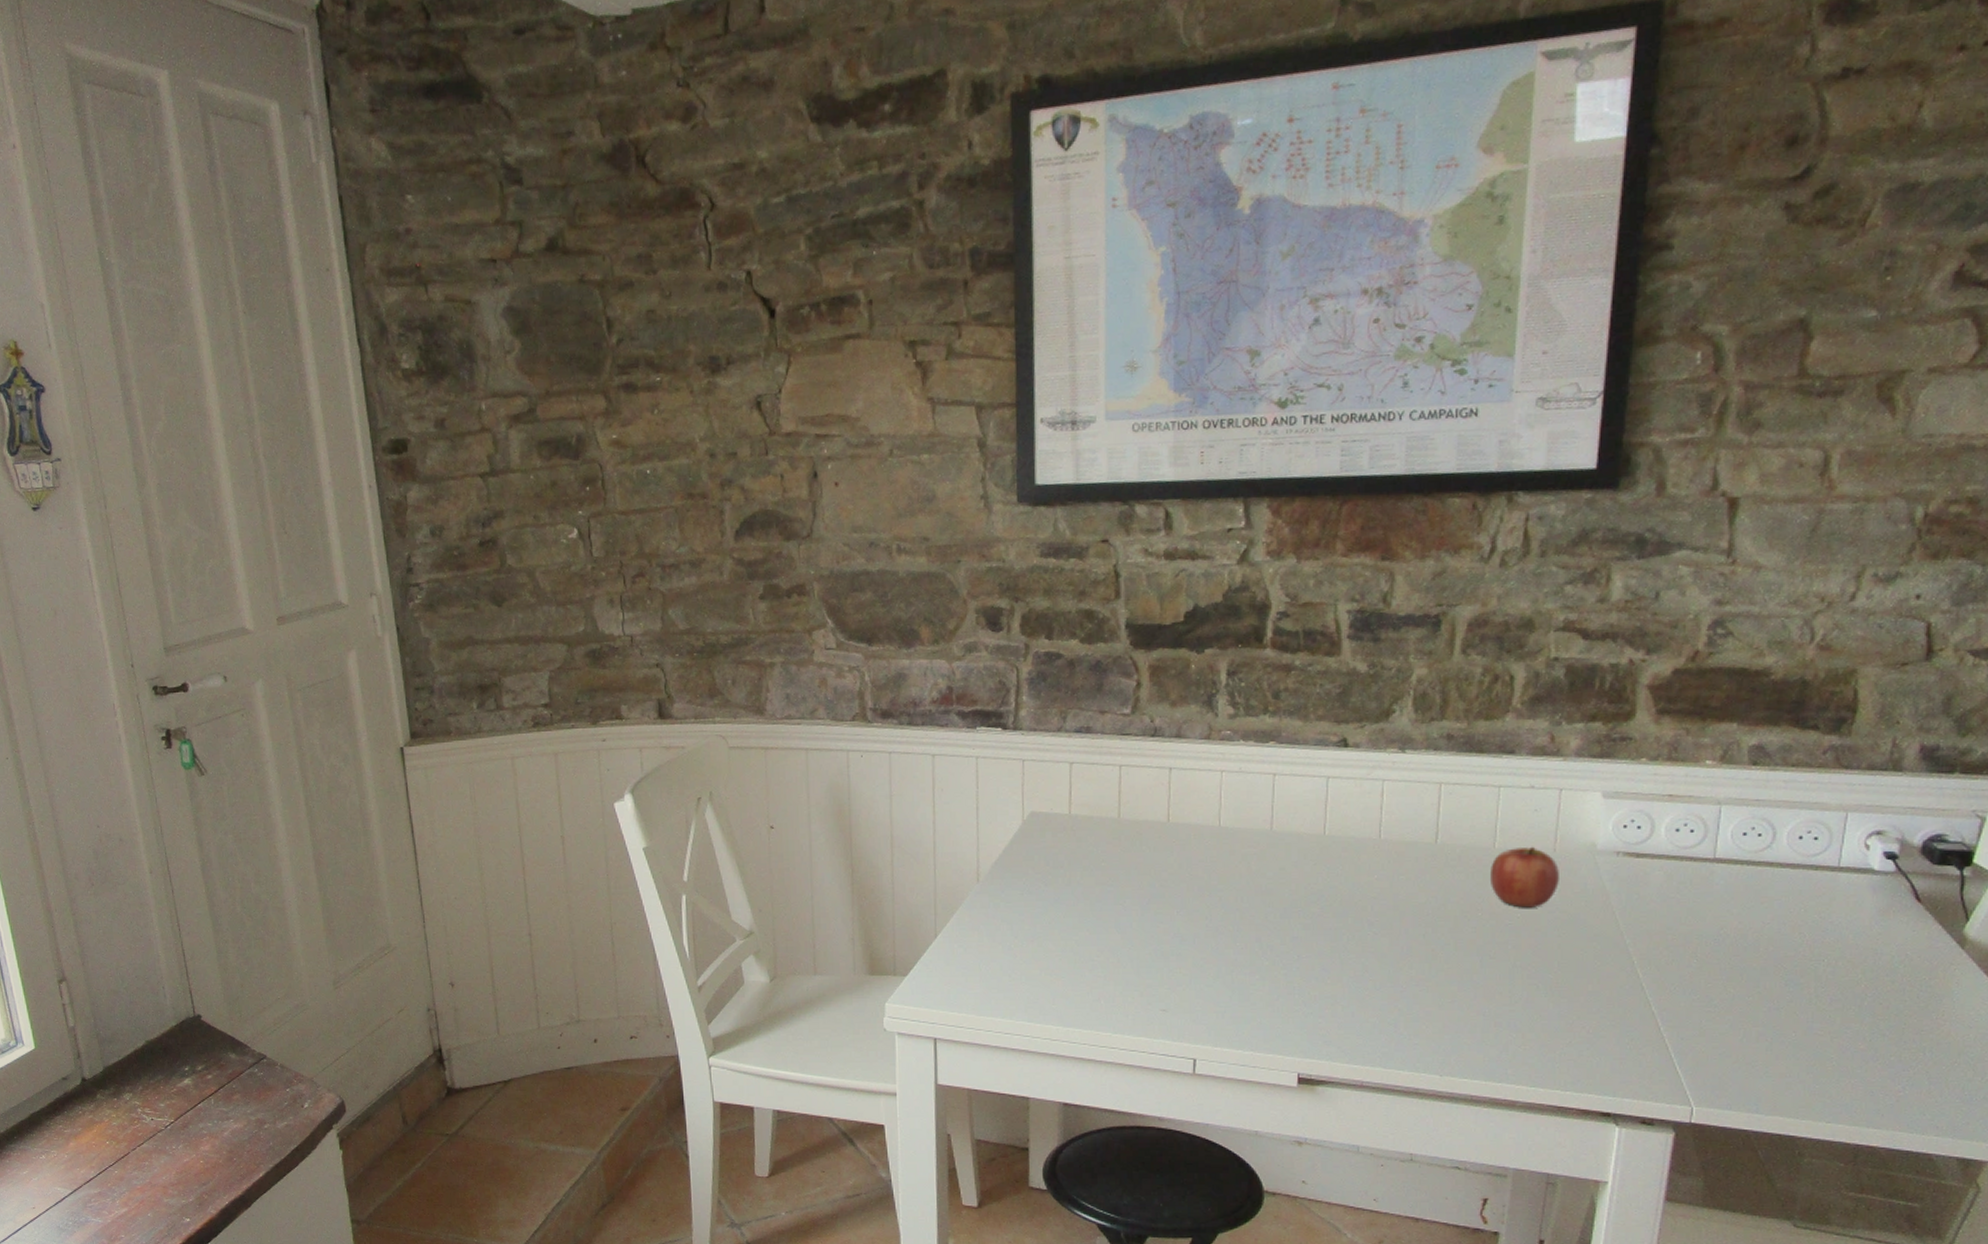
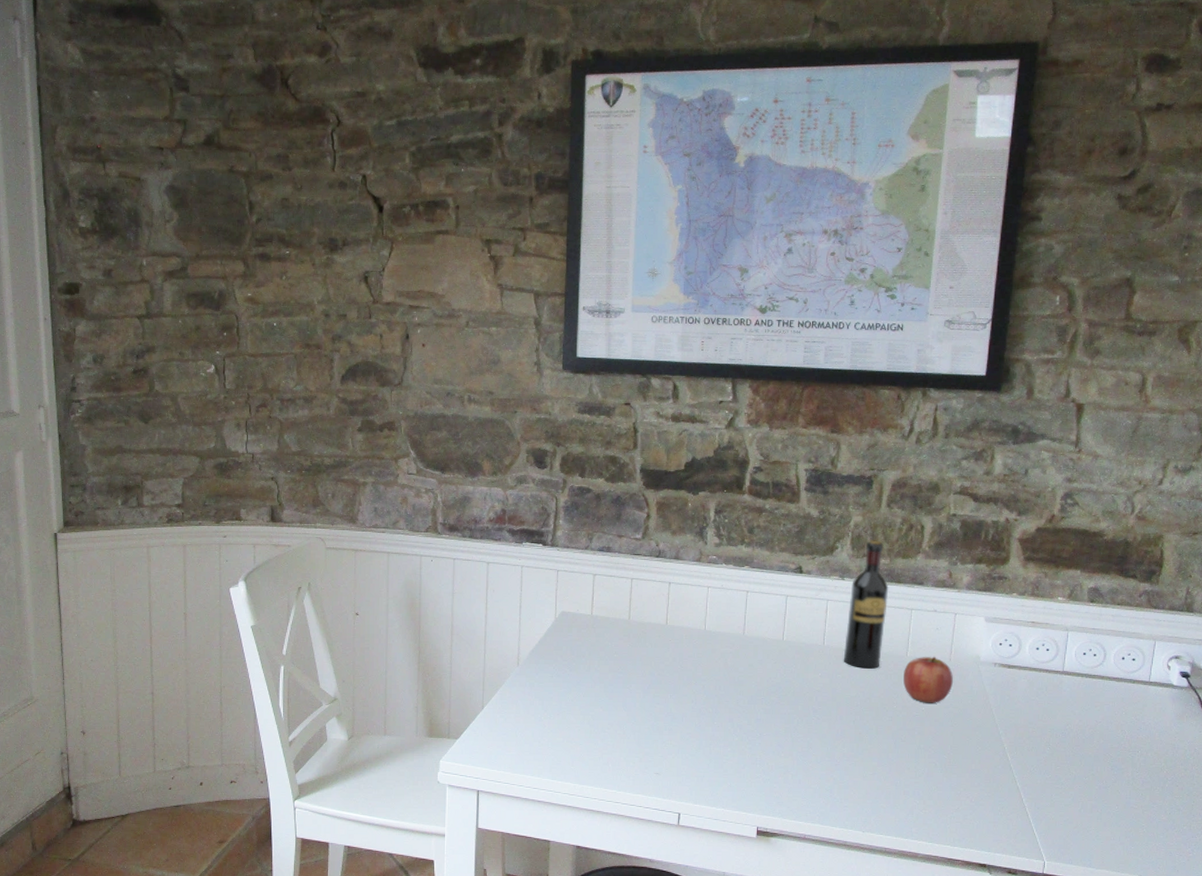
wine bottle: none [1407,698,1467,867] -> present [843,540,889,669]

